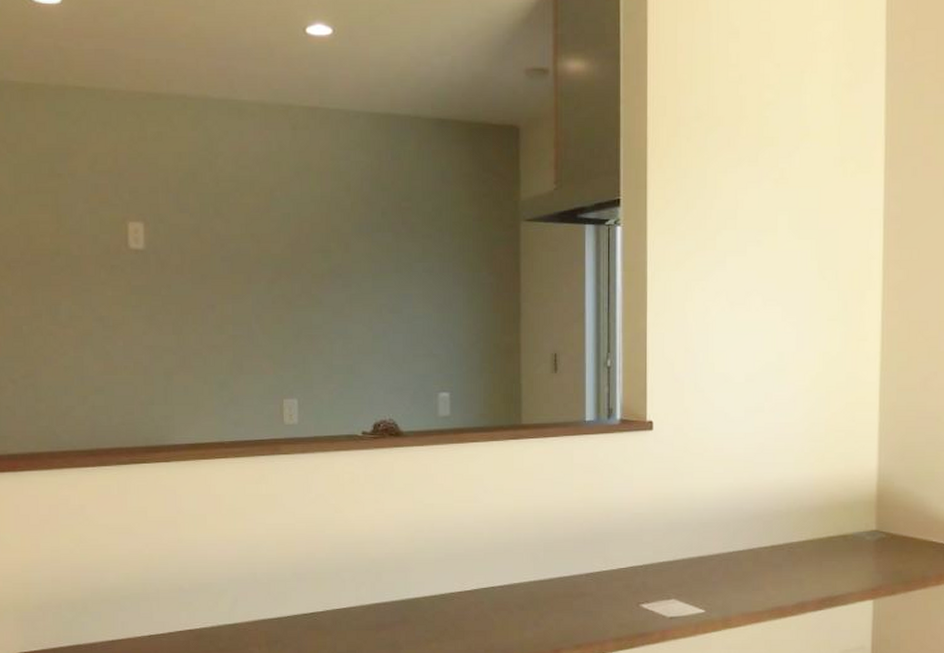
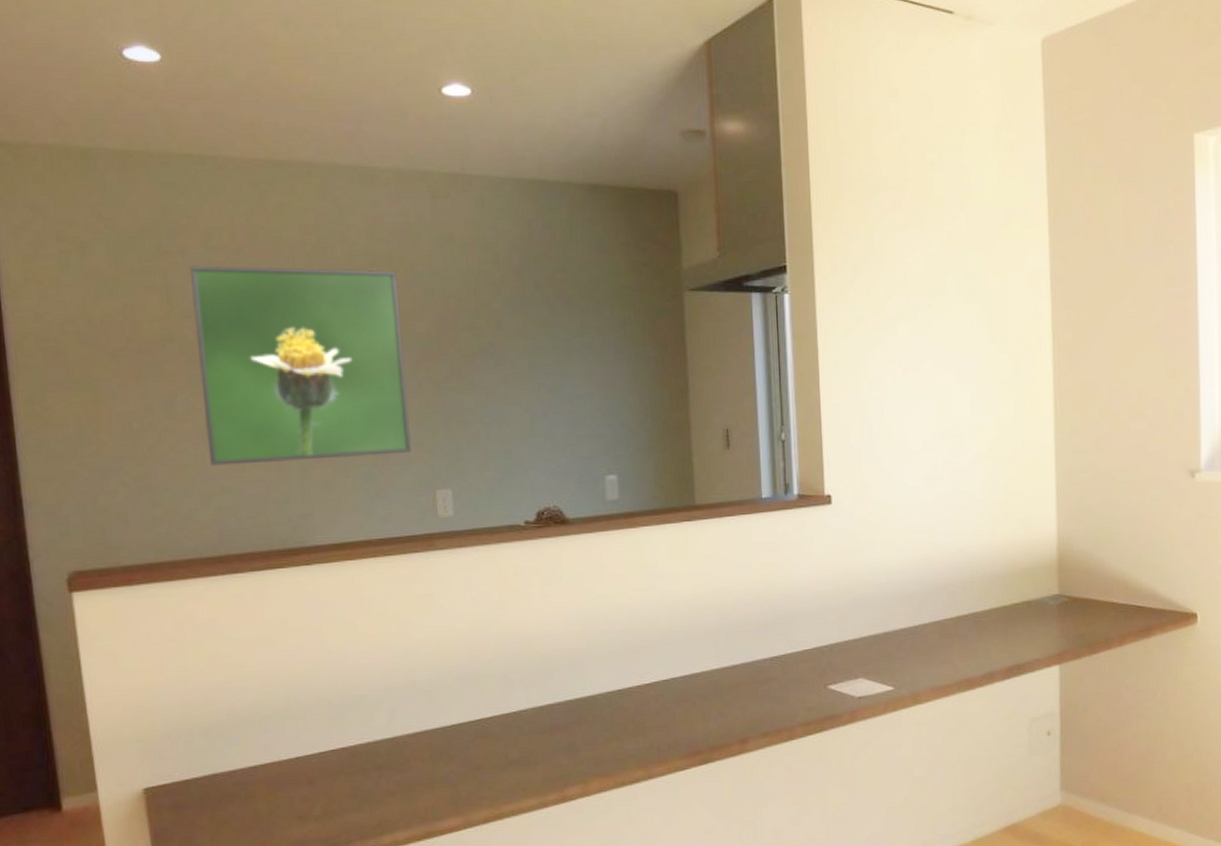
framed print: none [78,187,264,368] -> present [190,265,412,466]

